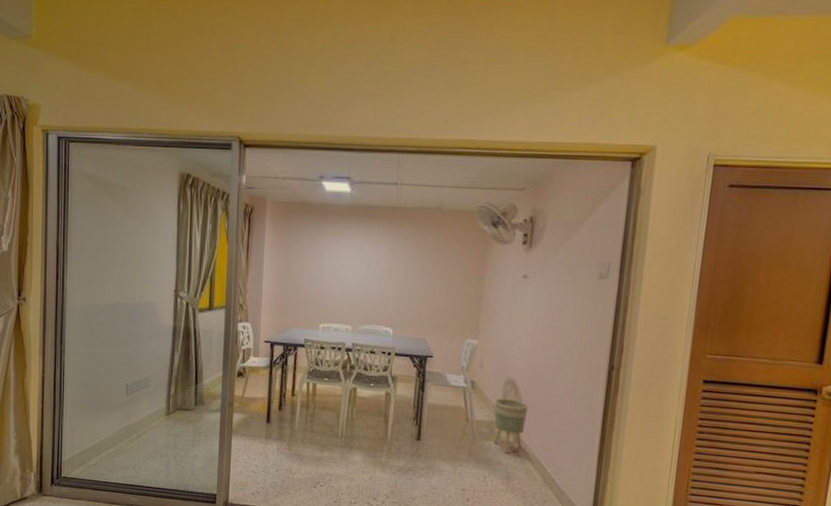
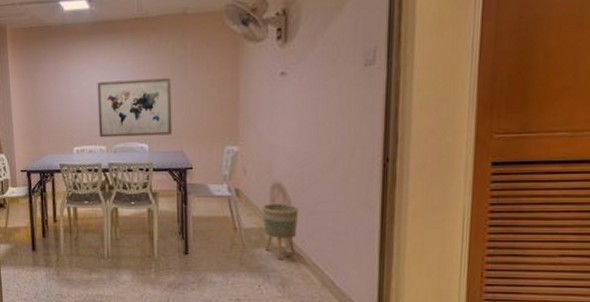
wall art: none [346,263,421,323] -> present [97,78,173,138]

